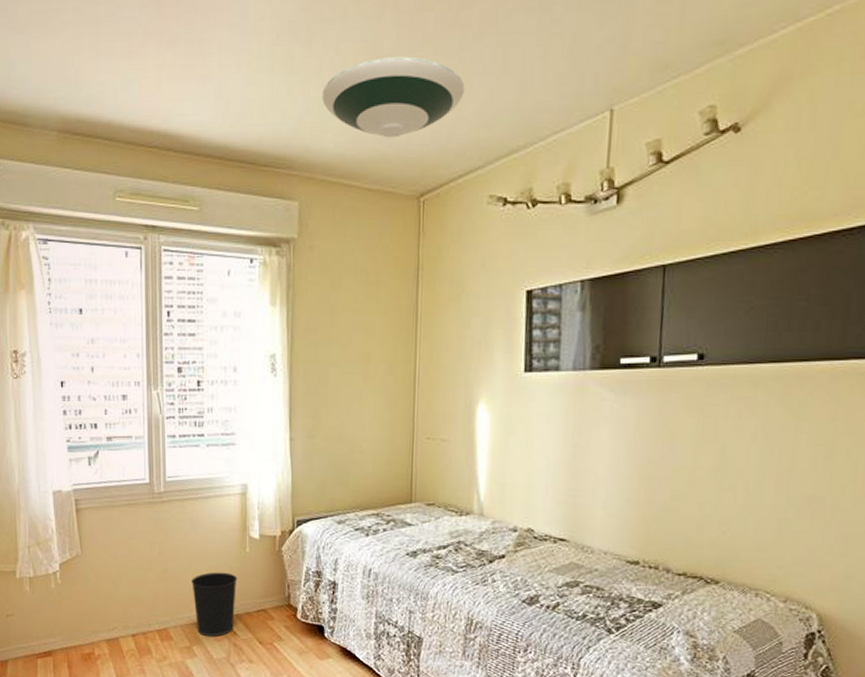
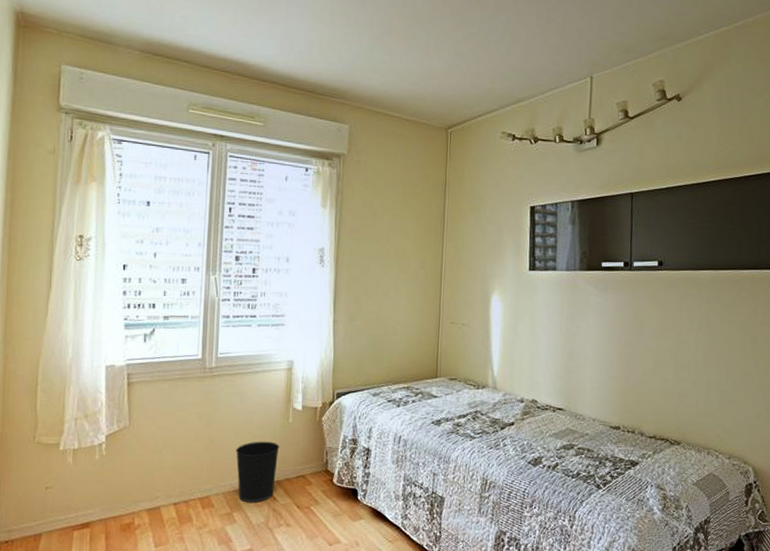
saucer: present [322,56,465,138] -> none [372,22,484,83]

